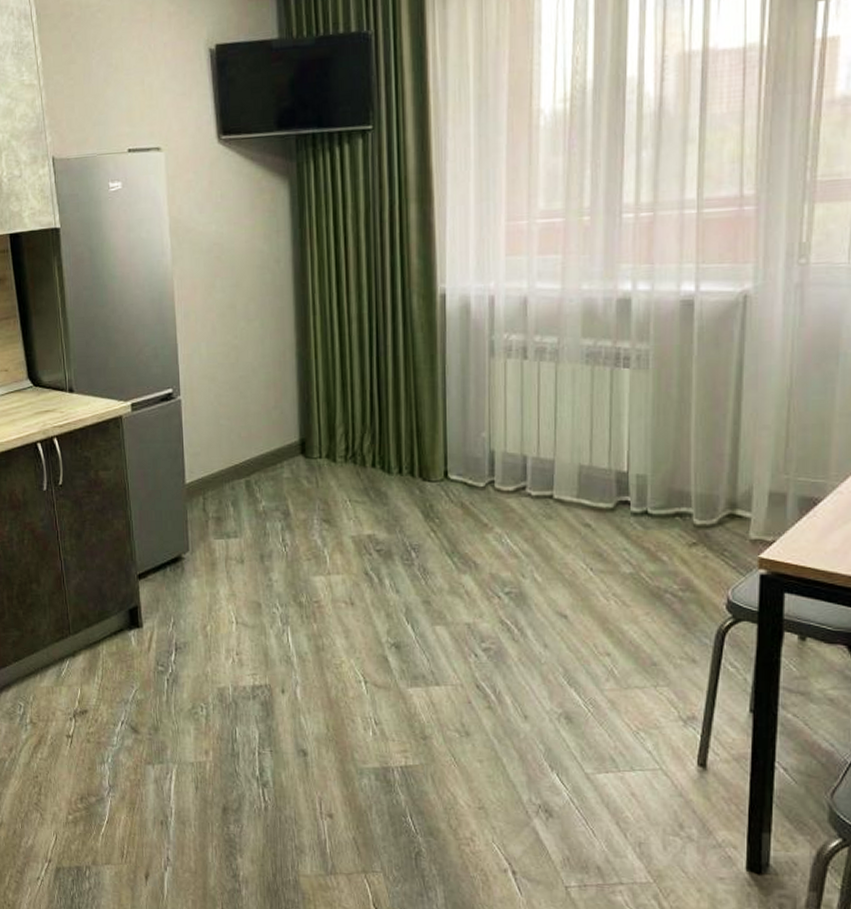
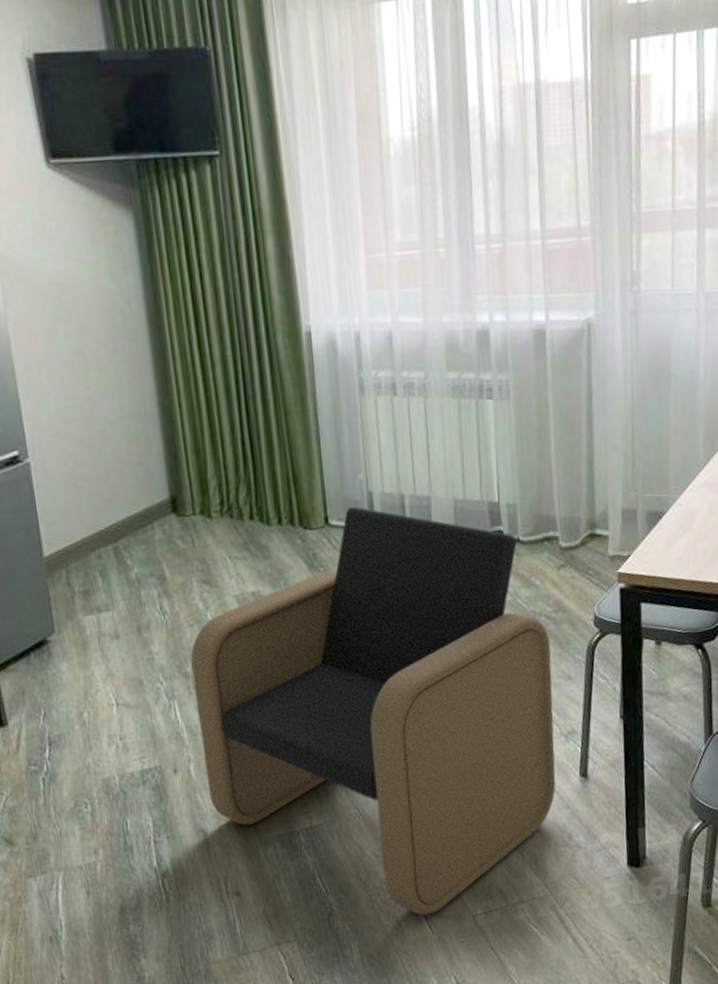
armchair: none [306,463,674,876] -> present [190,506,556,916]

